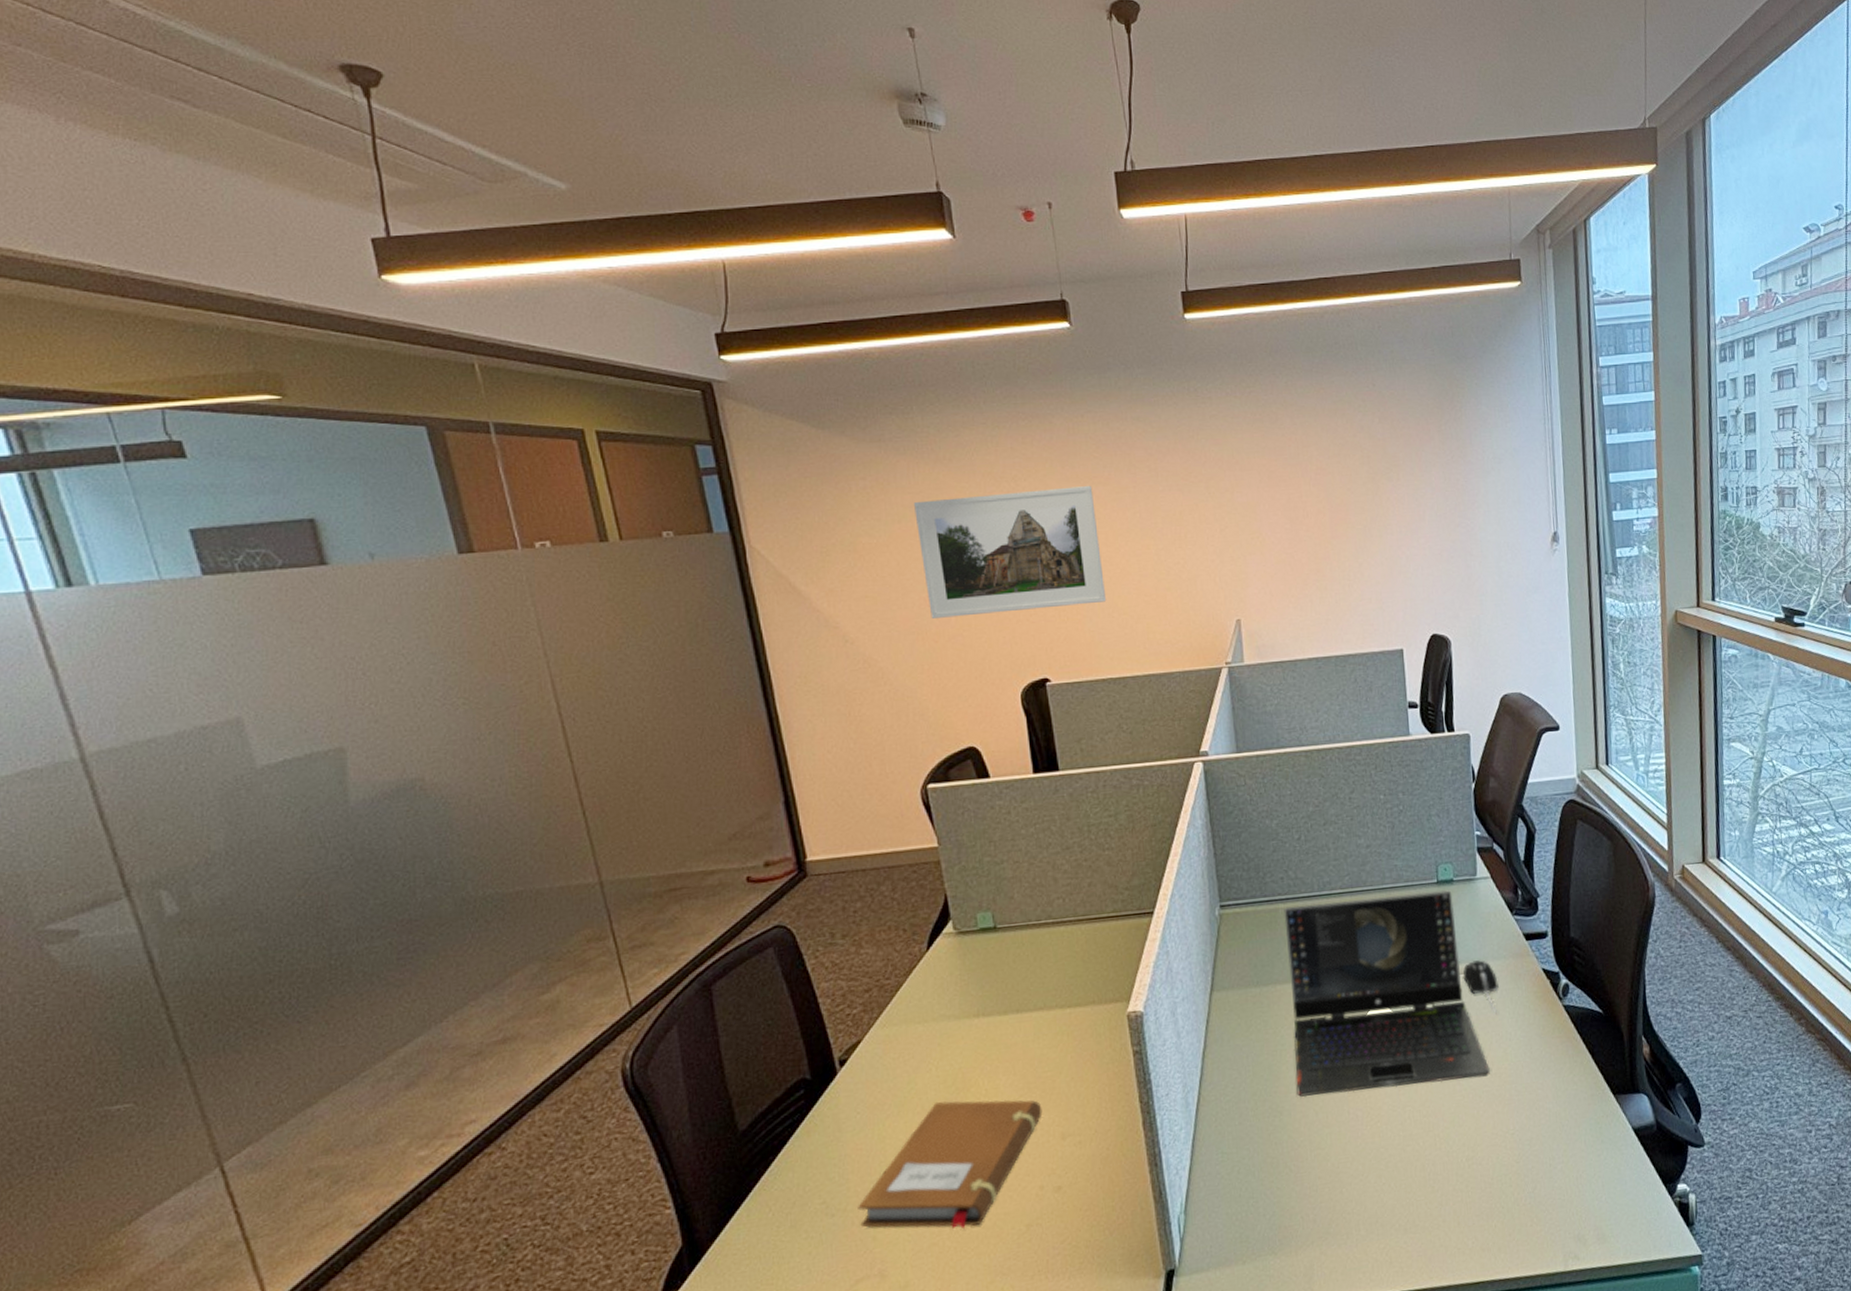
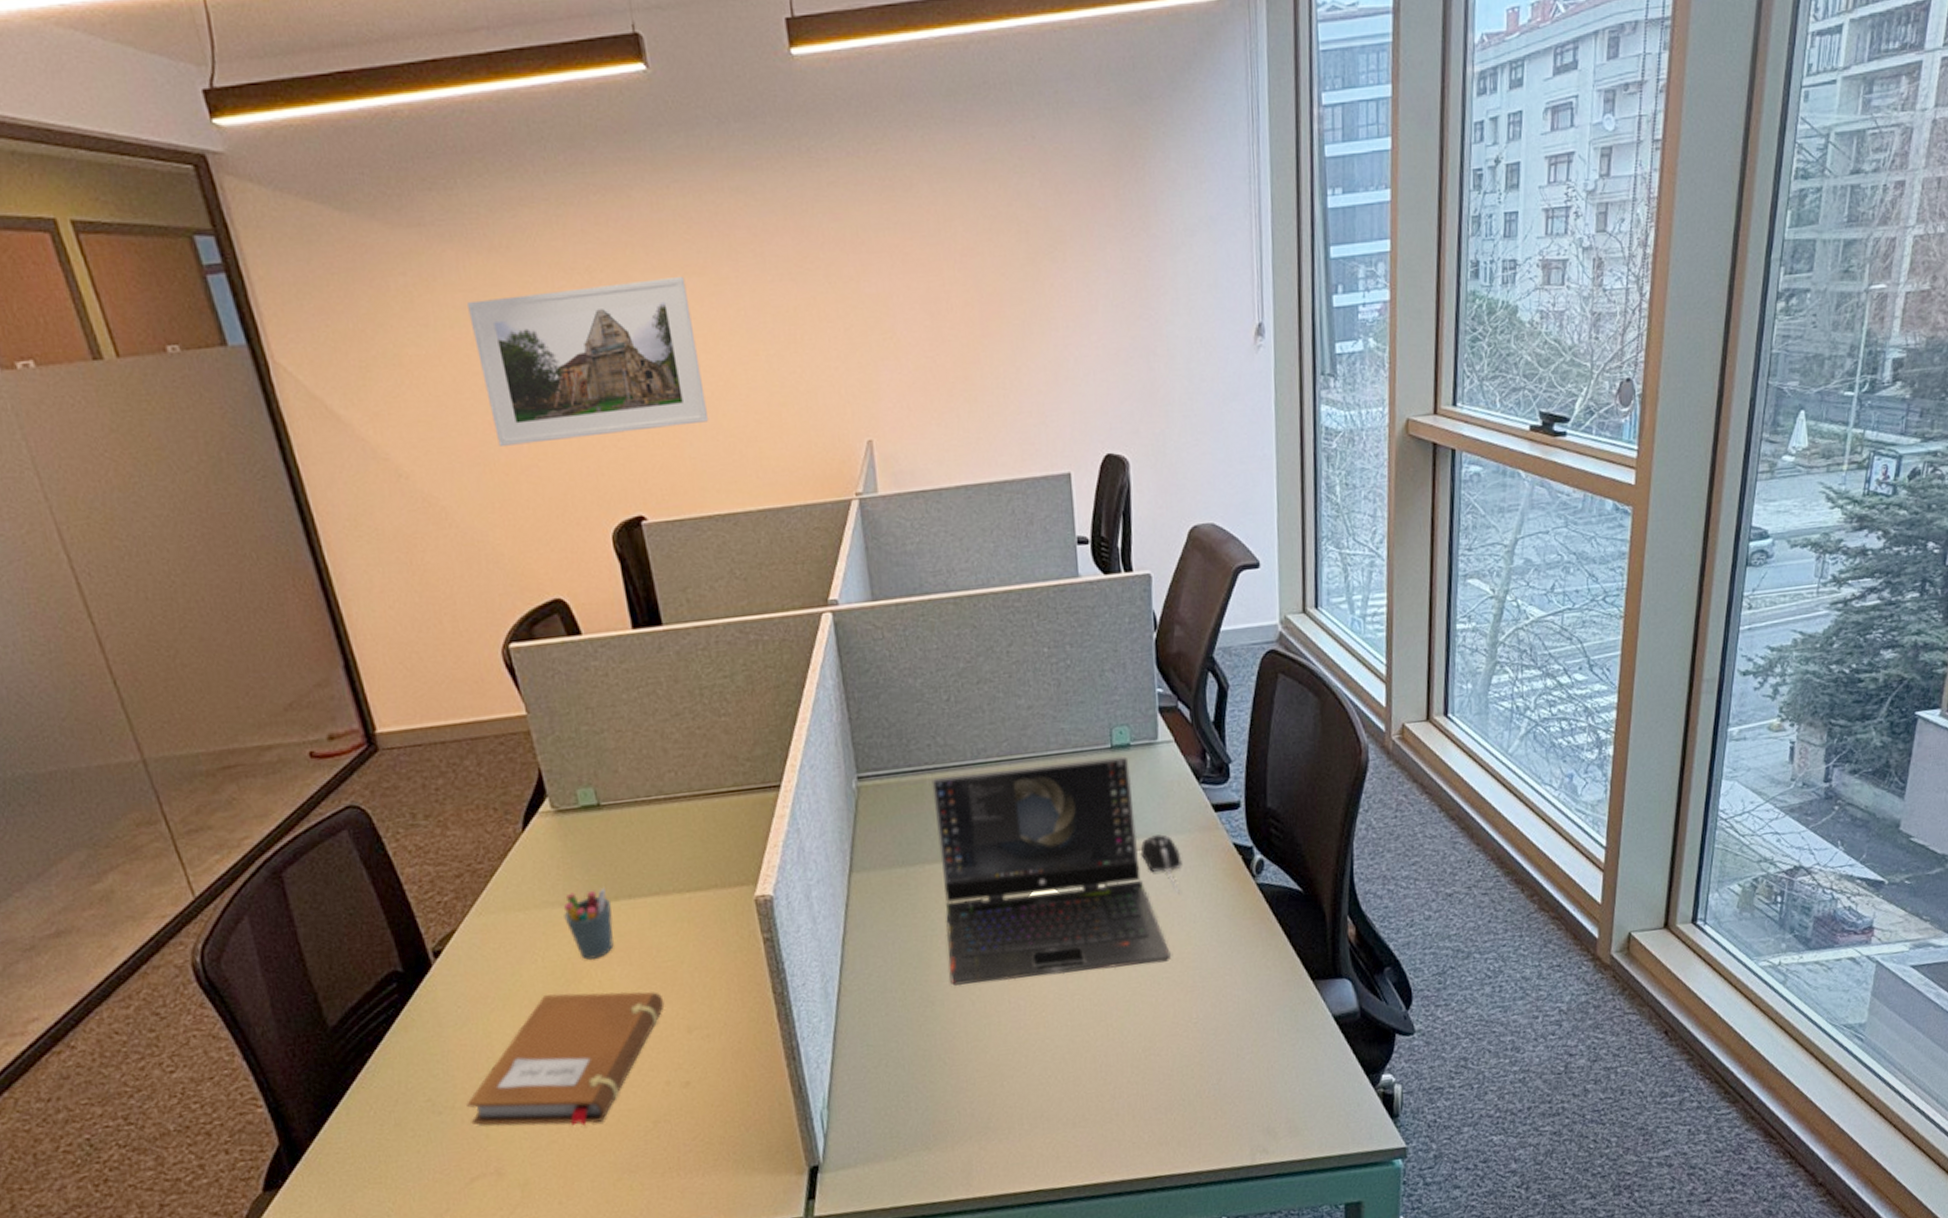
pen holder: none [958,1002,1001,1070] -> present [564,887,614,960]

